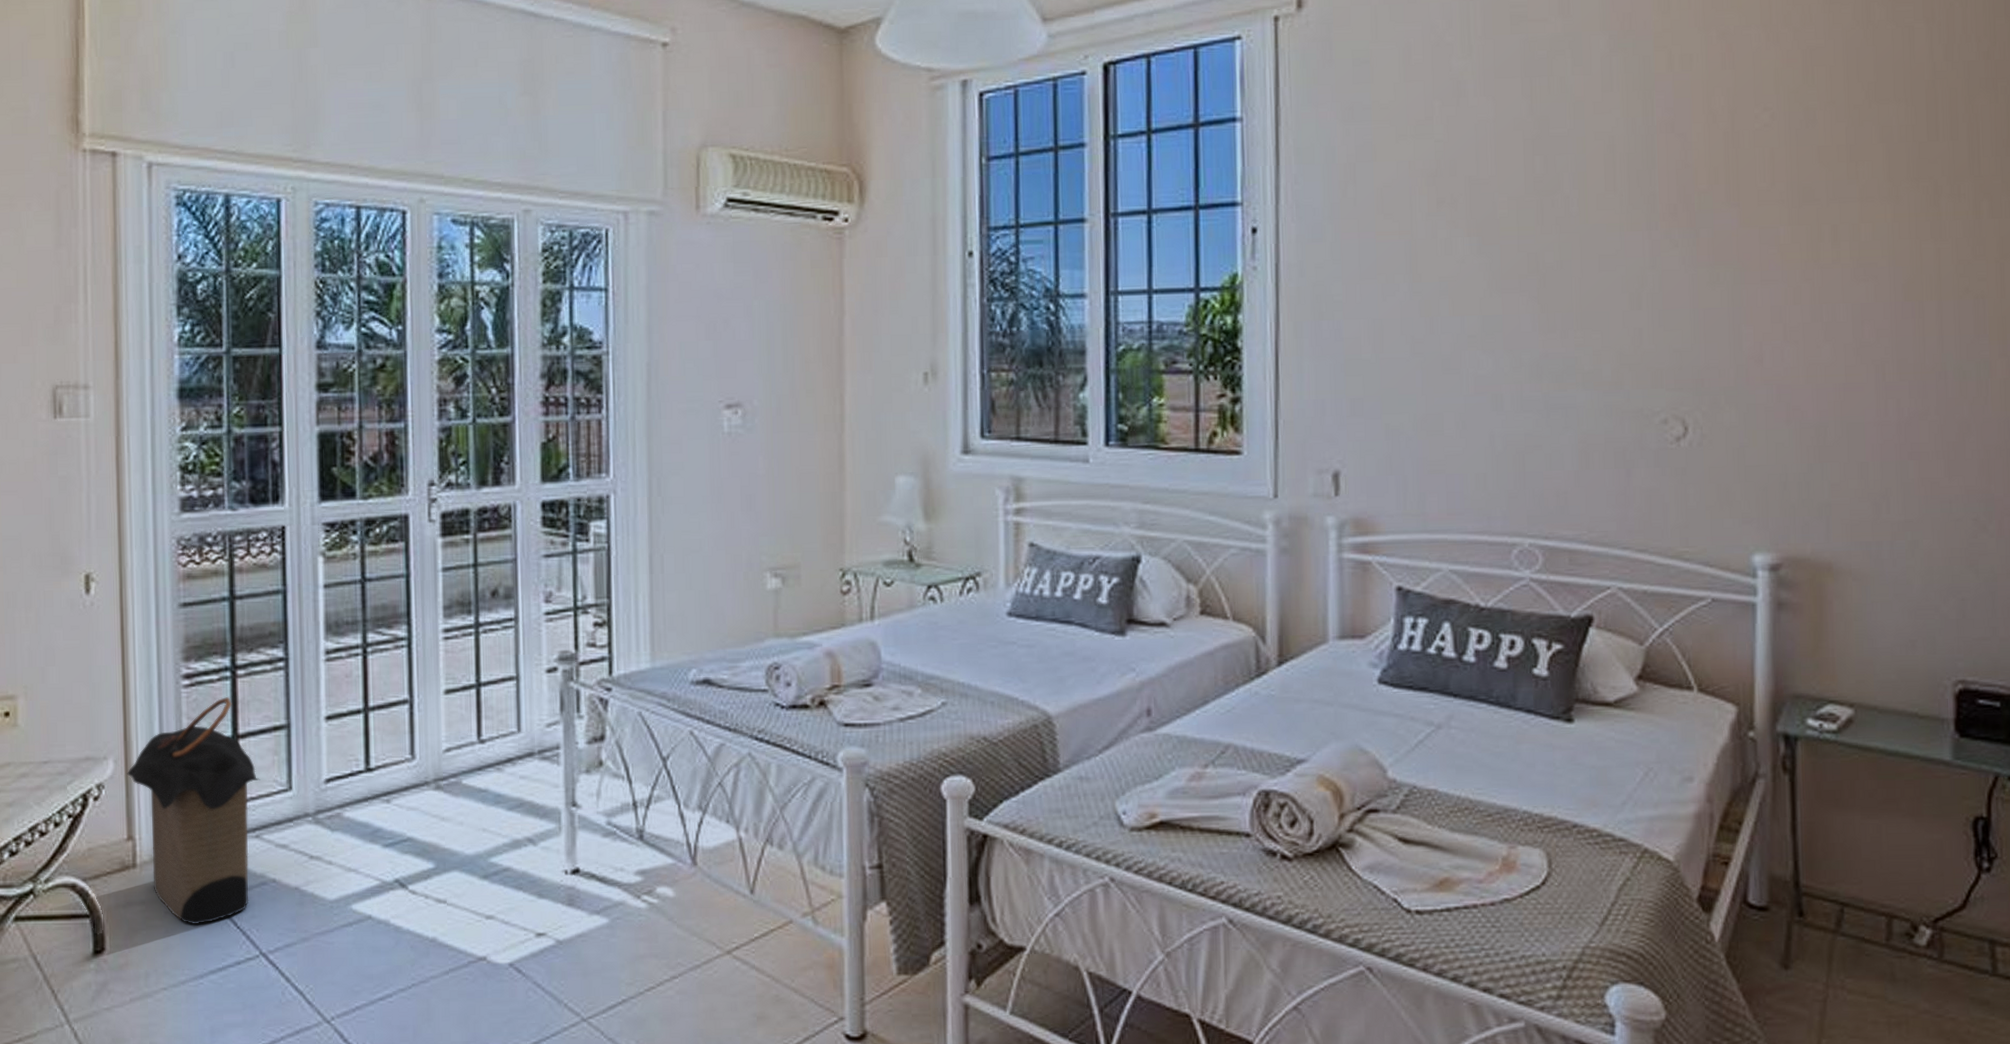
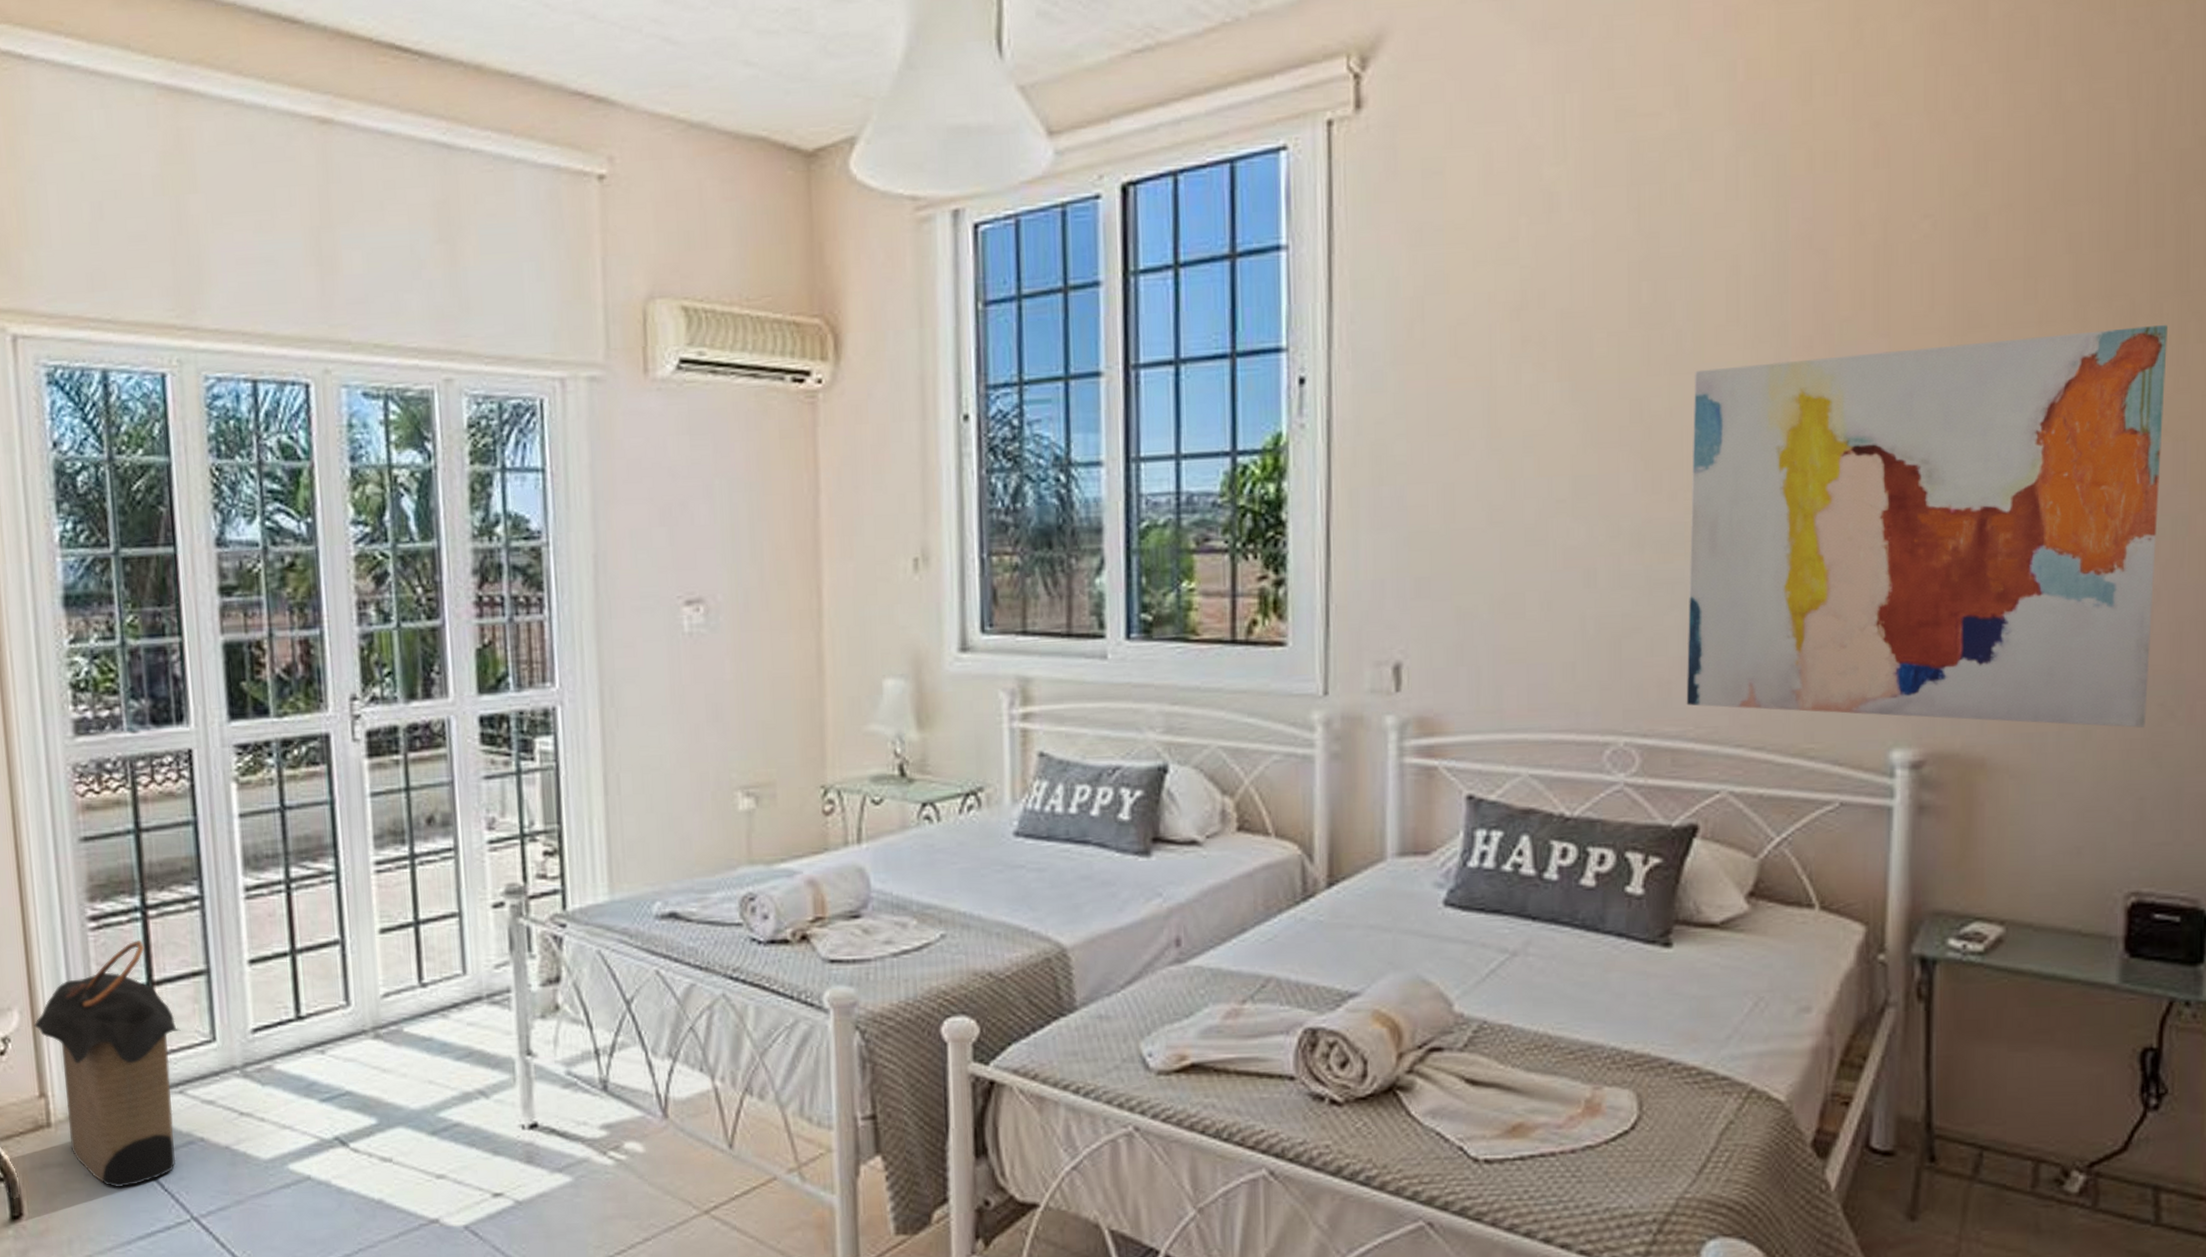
wall art: none [1580,202,1966,539] -> present [1686,324,2167,728]

